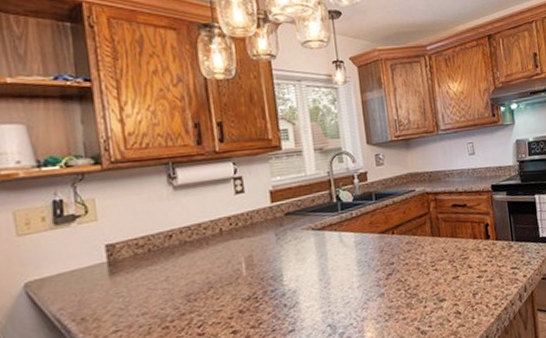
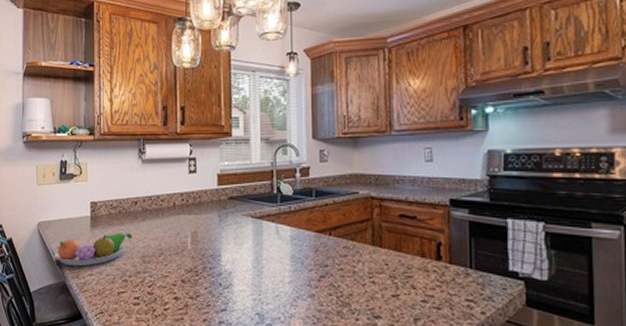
fruit bowl: none [56,272,170,328] -> present [54,233,132,267]

